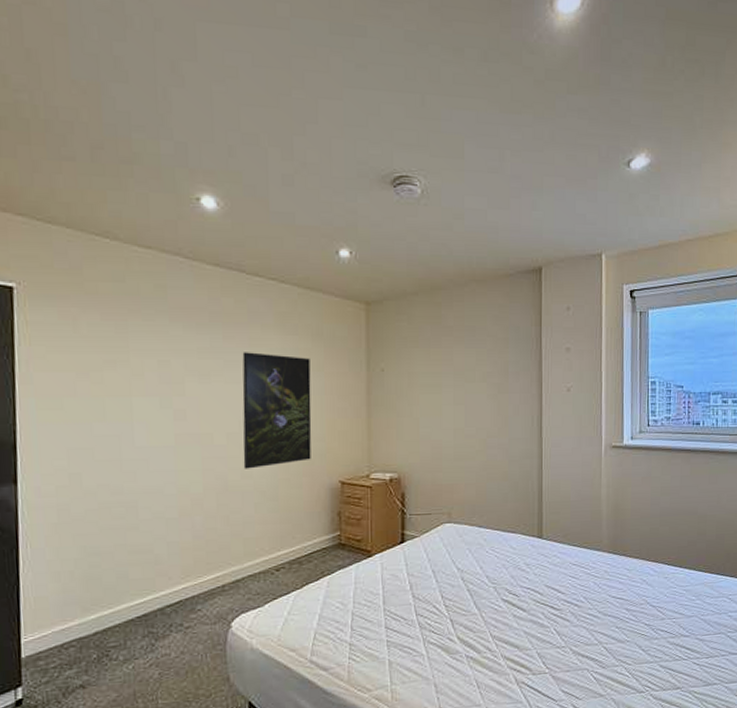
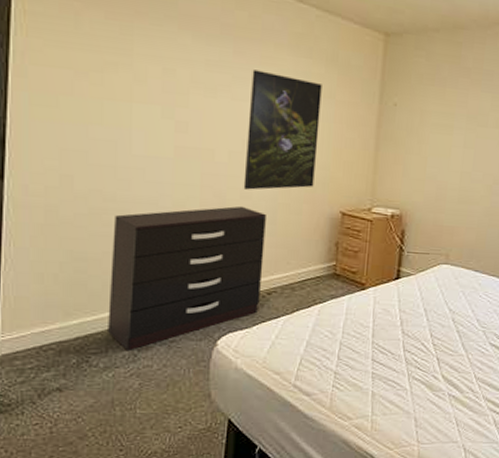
dresser: none [123,485,270,642] -> present [108,206,266,352]

